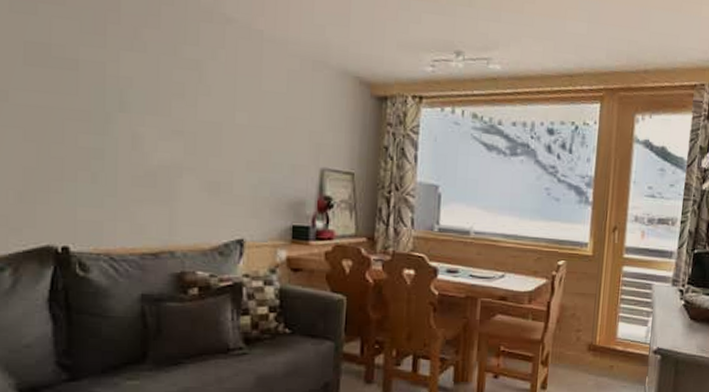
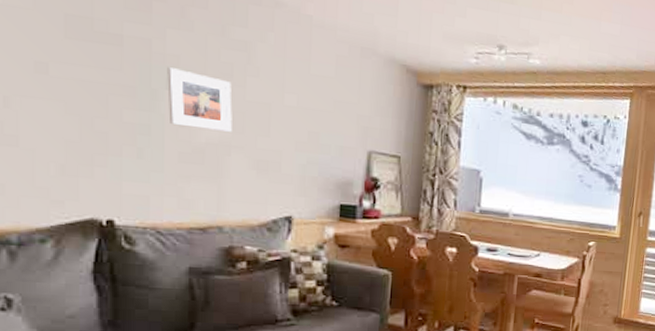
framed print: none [121,90,184,153] -> present [167,67,233,132]

